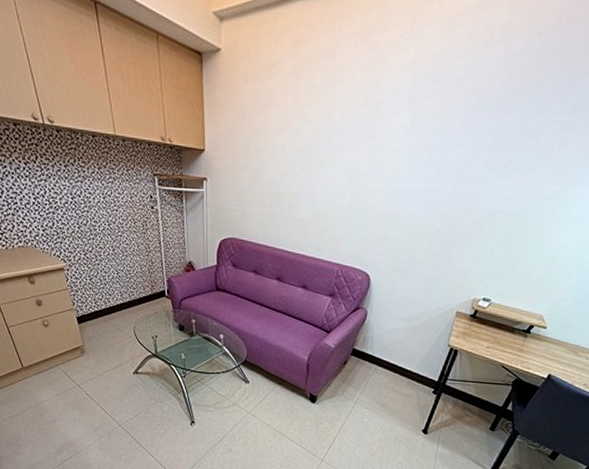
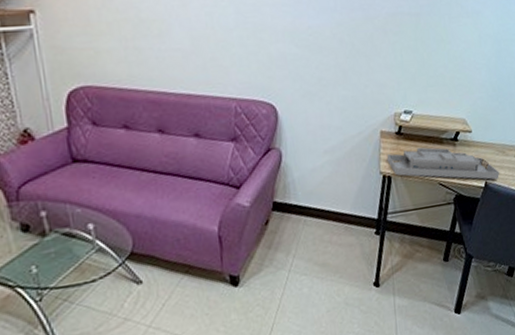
desk organizer: none [457,331,566,375] -> present [386,147,499,180]

